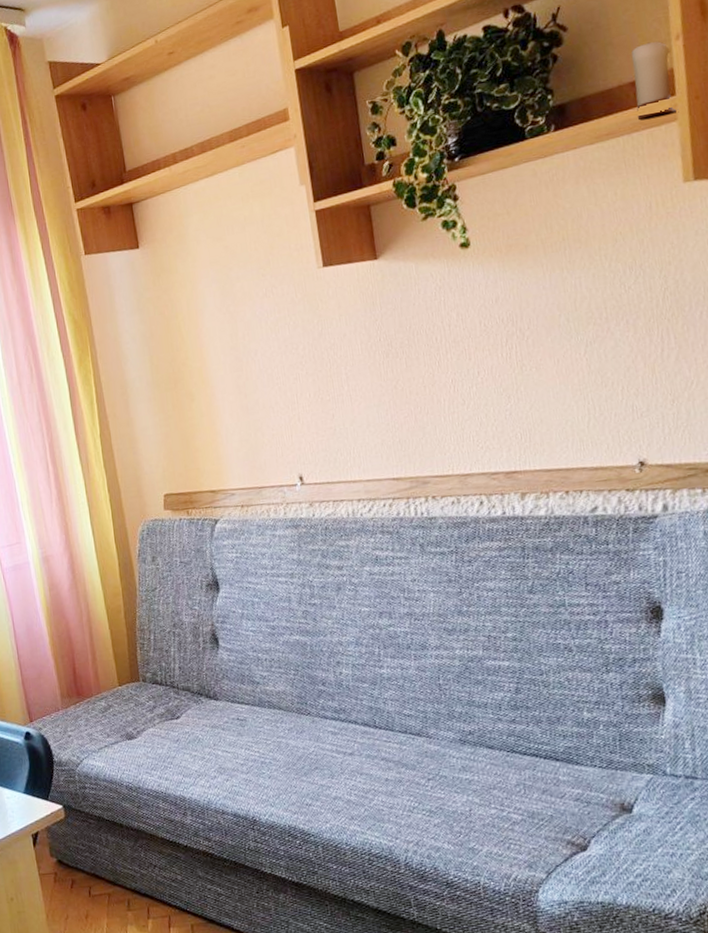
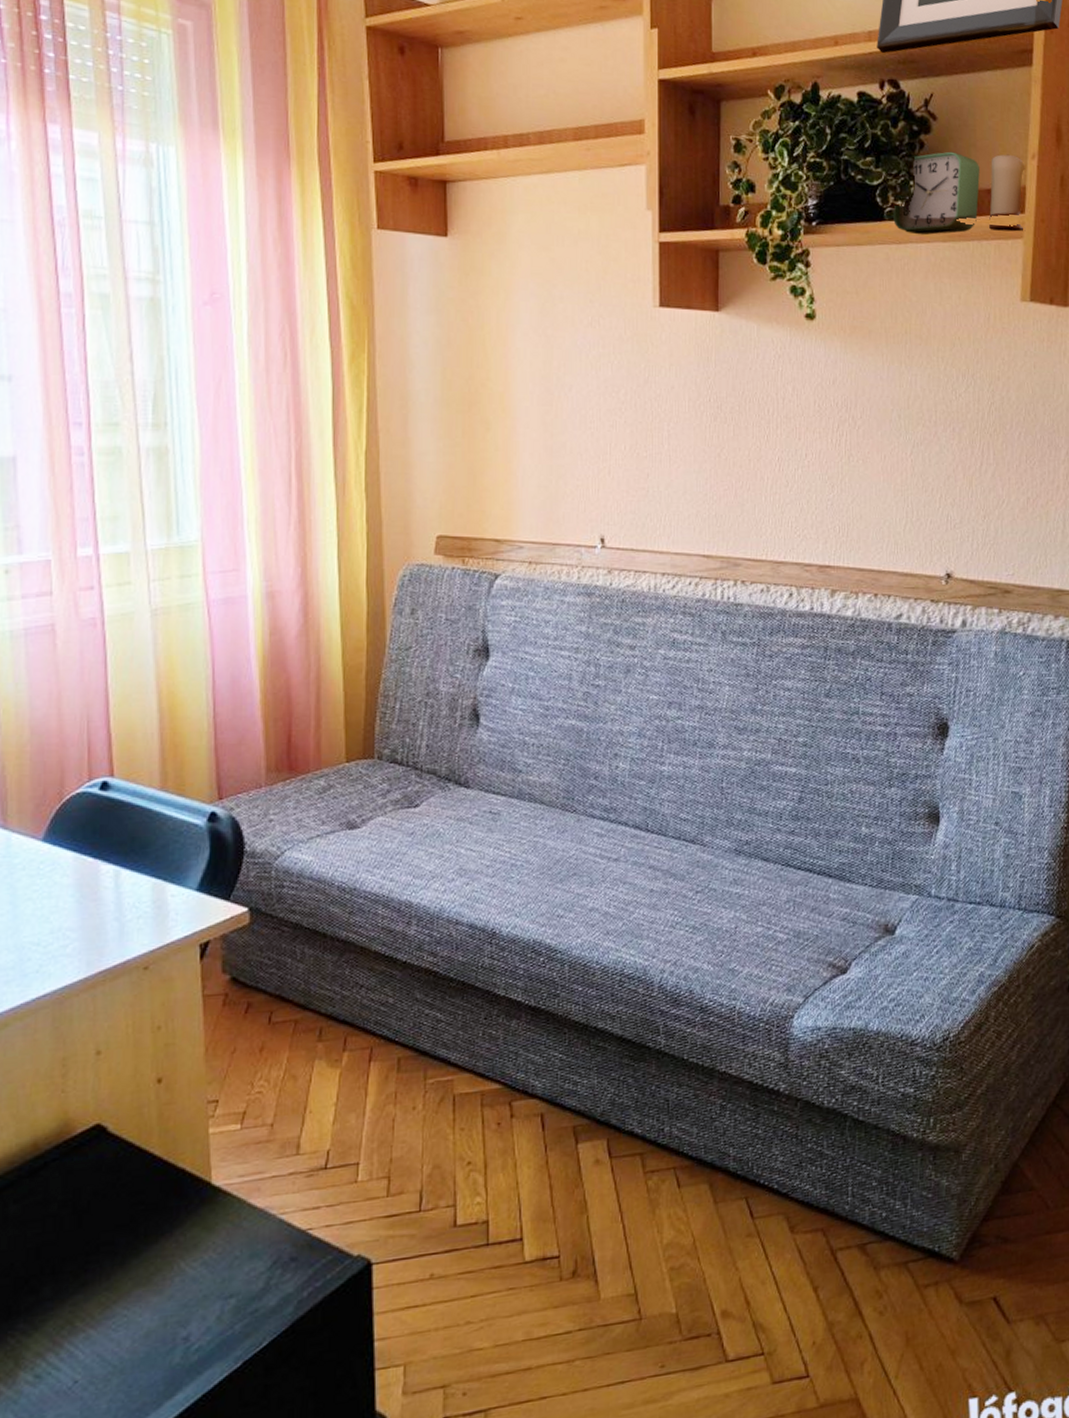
alarm clock: none [534,56,624,146] -> present [893,151,980,236]

